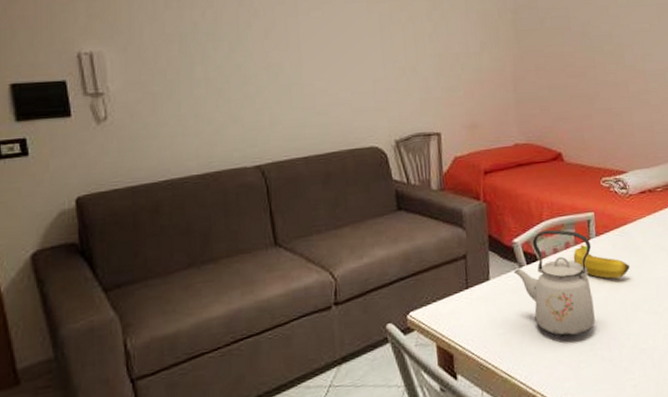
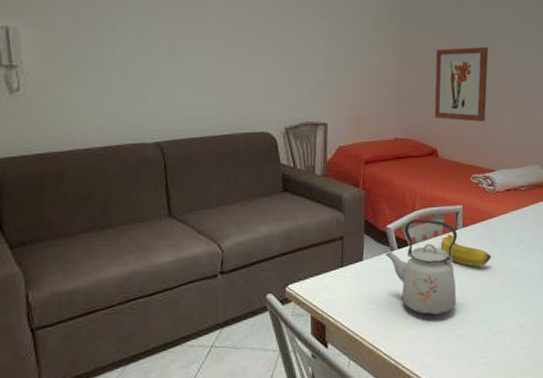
wall art: none [552,39,612,120] -> present [434,47,489,122]

